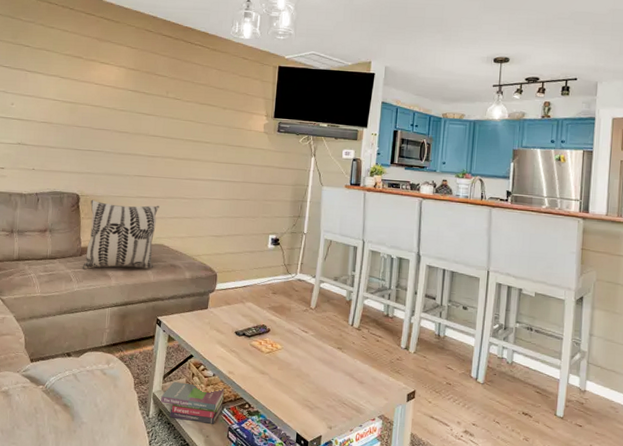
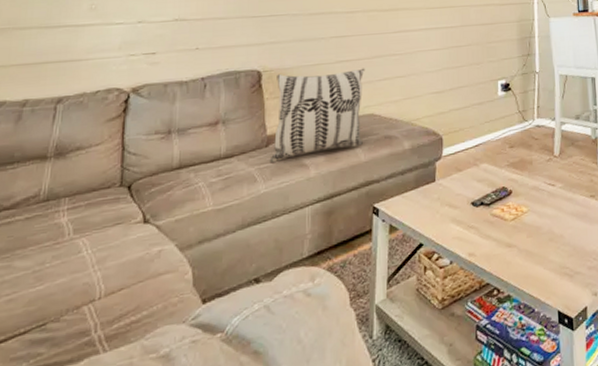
books: present [161,382,225,425] -> none [387,277,467,332]

